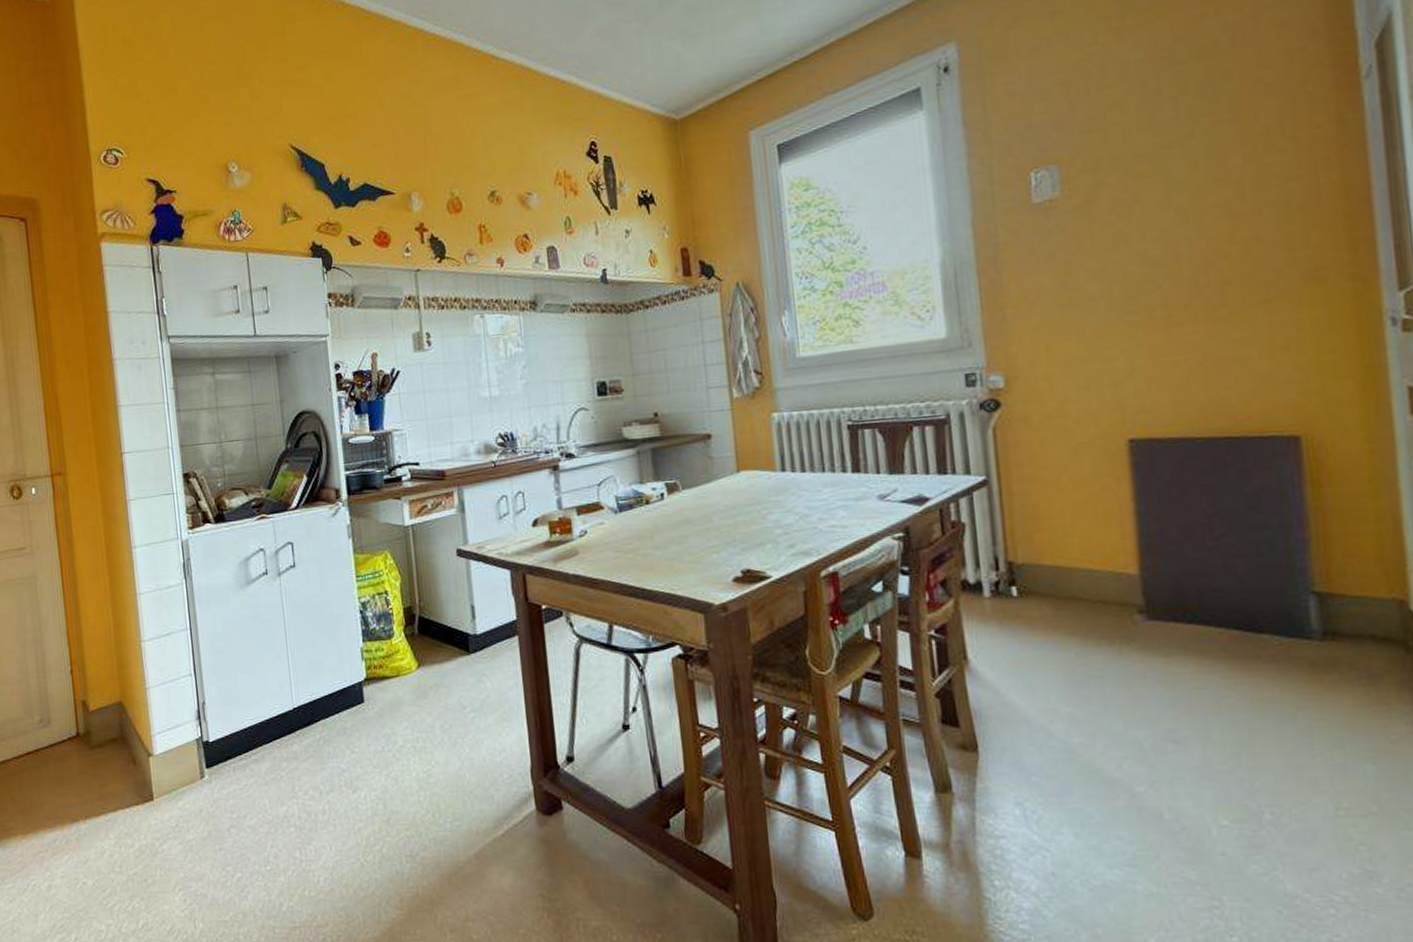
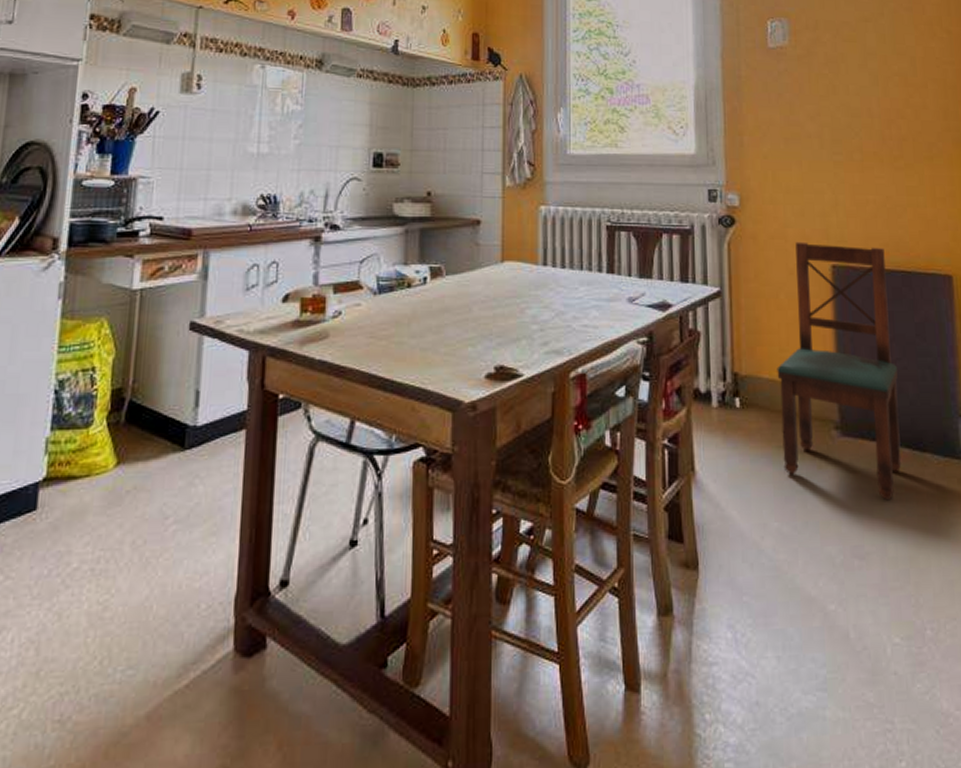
dining chair: none [1061,413,1229,683] -> present [777,241,902,499]

